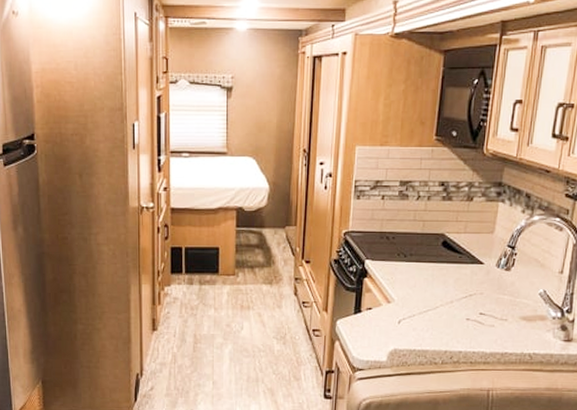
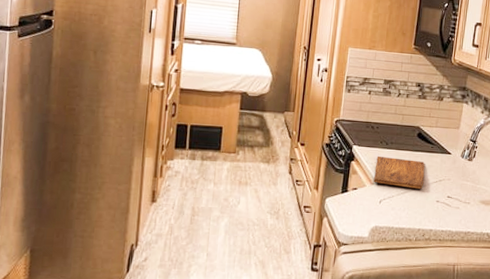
cutting board: none [391,270,452,306] -> present [374,155,425,189]

